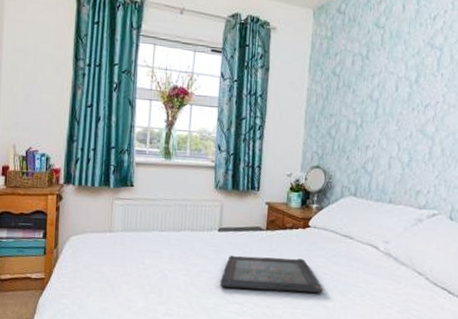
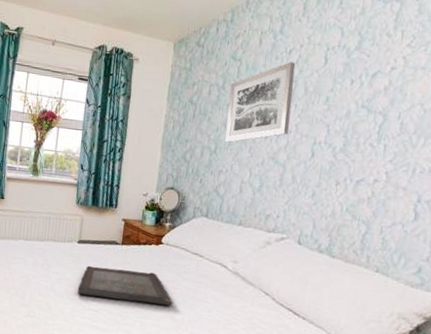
wall art: none [371,28,441,115] -> present [225,62,296,142]

